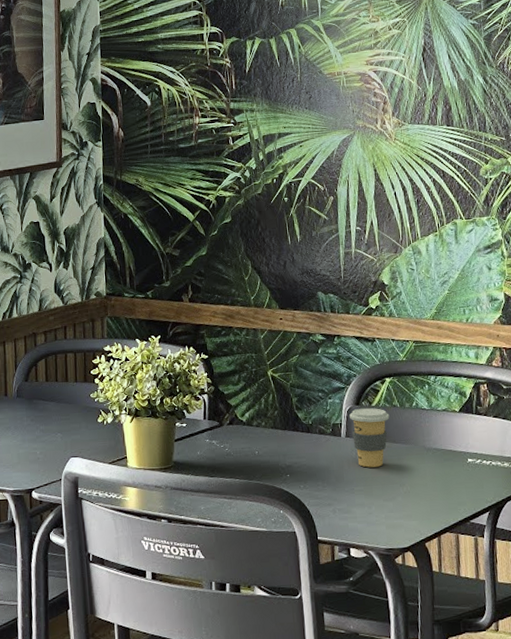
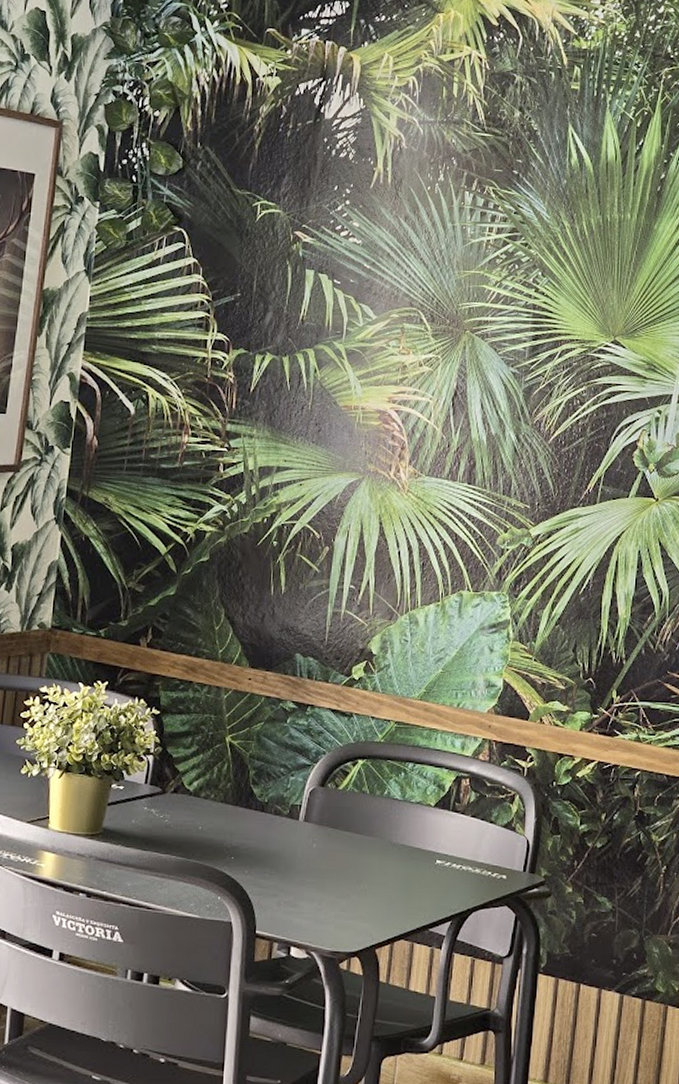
coffee cup: present [349,407,390,468] -> none [311,790,357,859]

